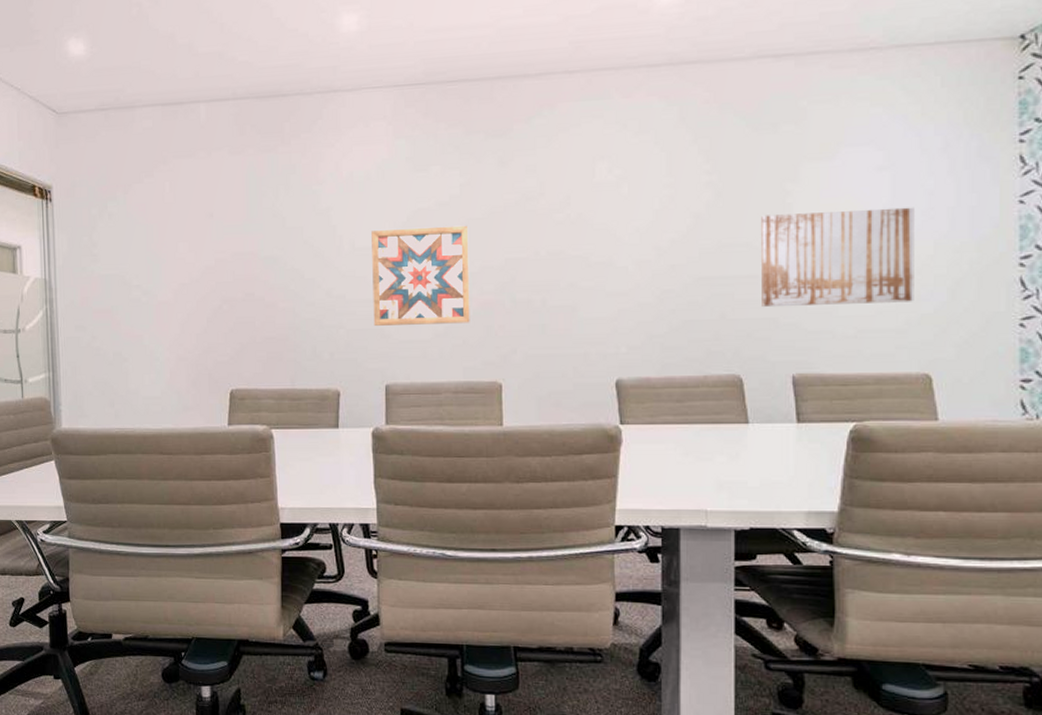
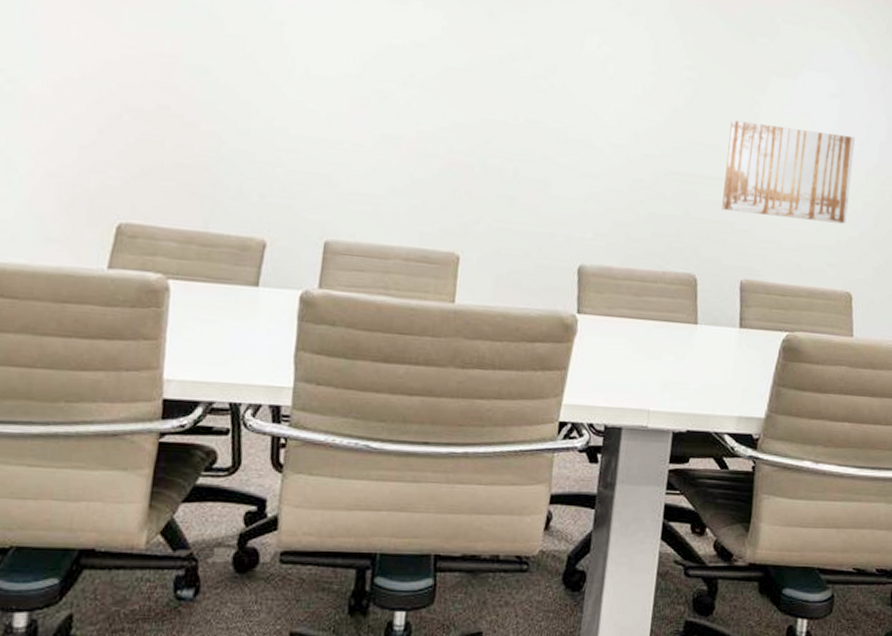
wall art: present [371,225,470,326] -> none [320,59,445,183]

